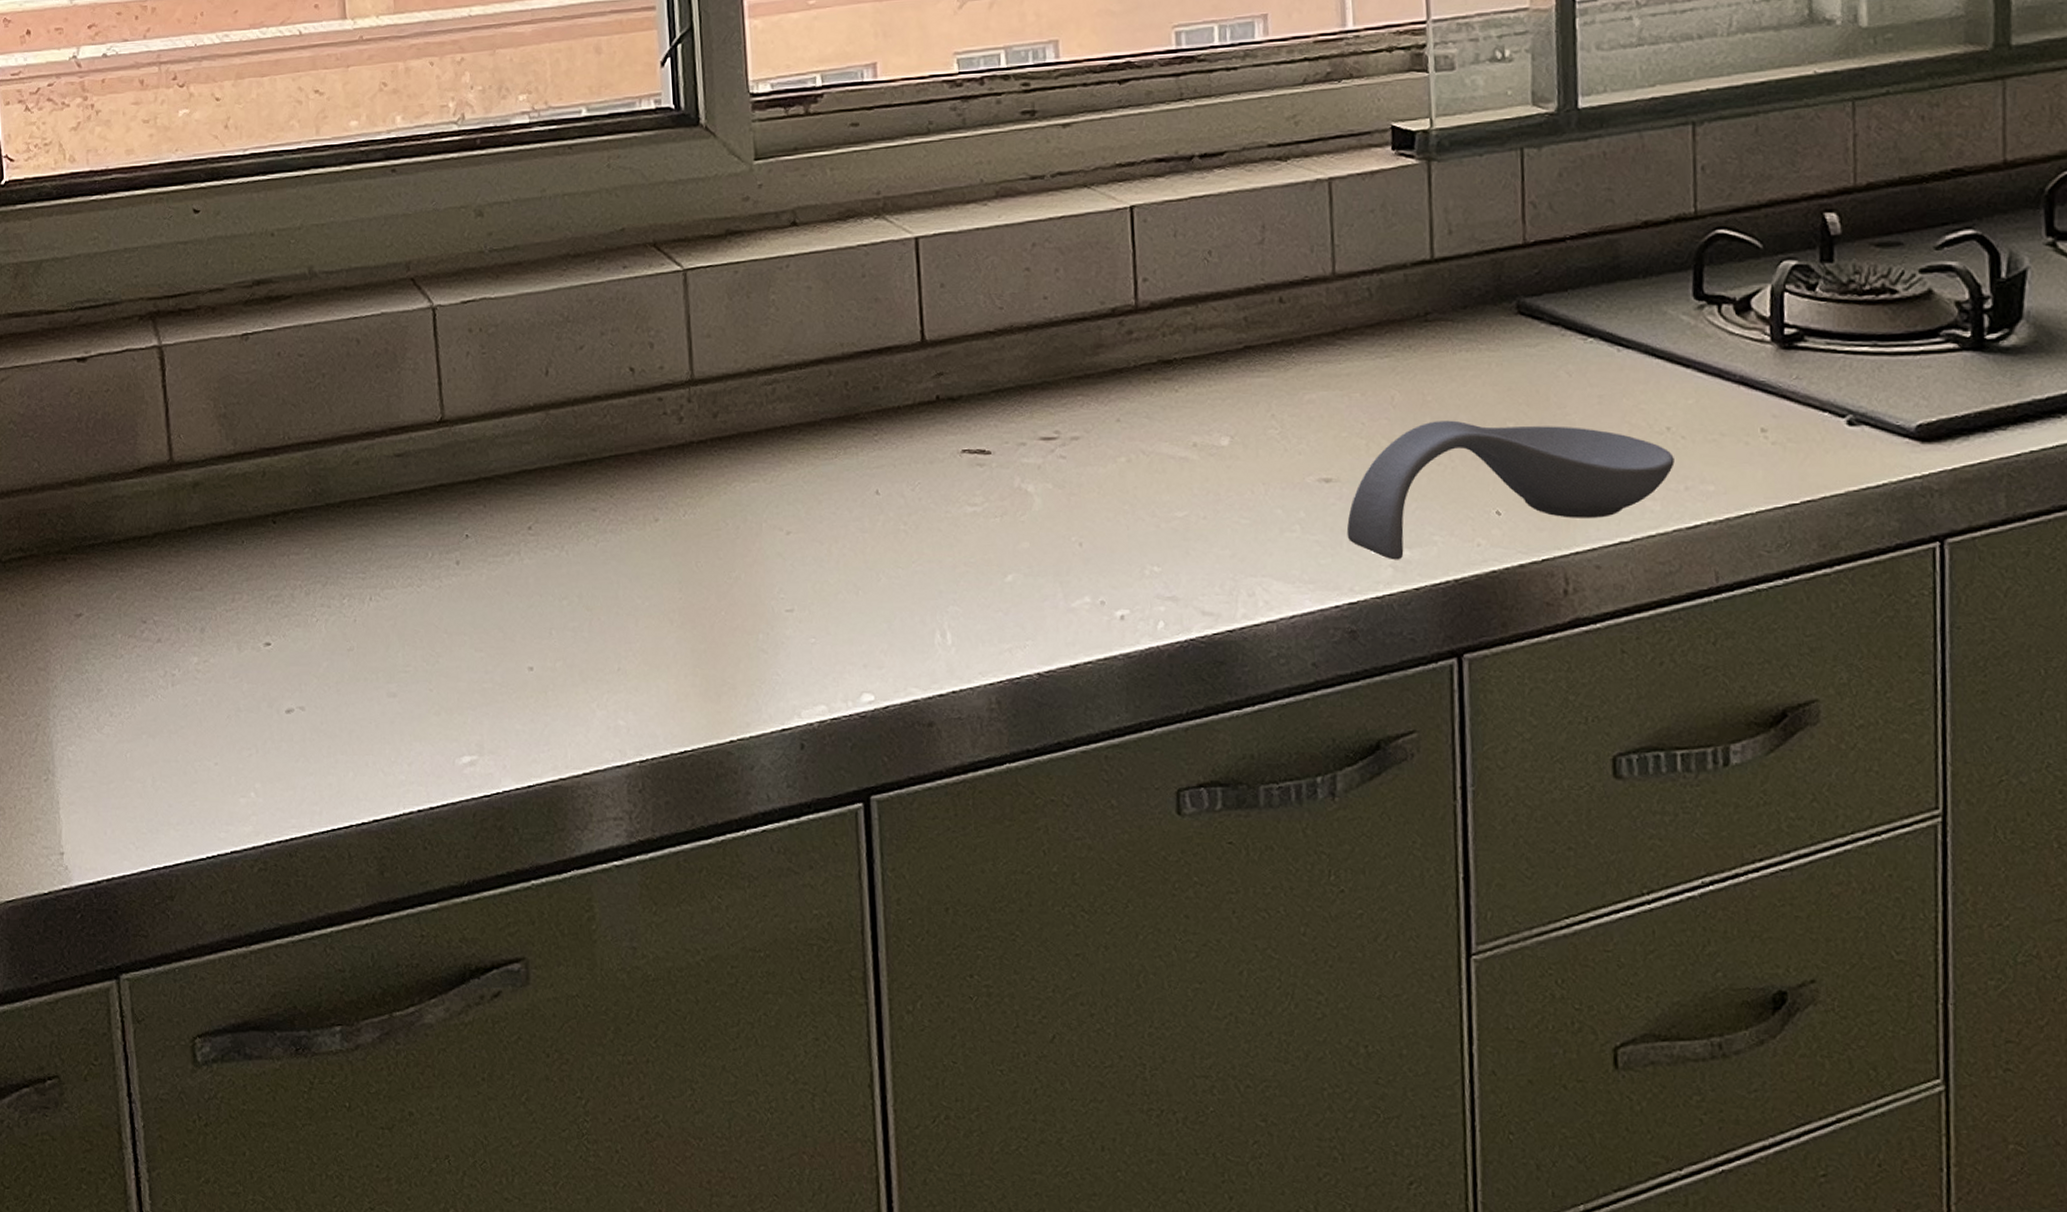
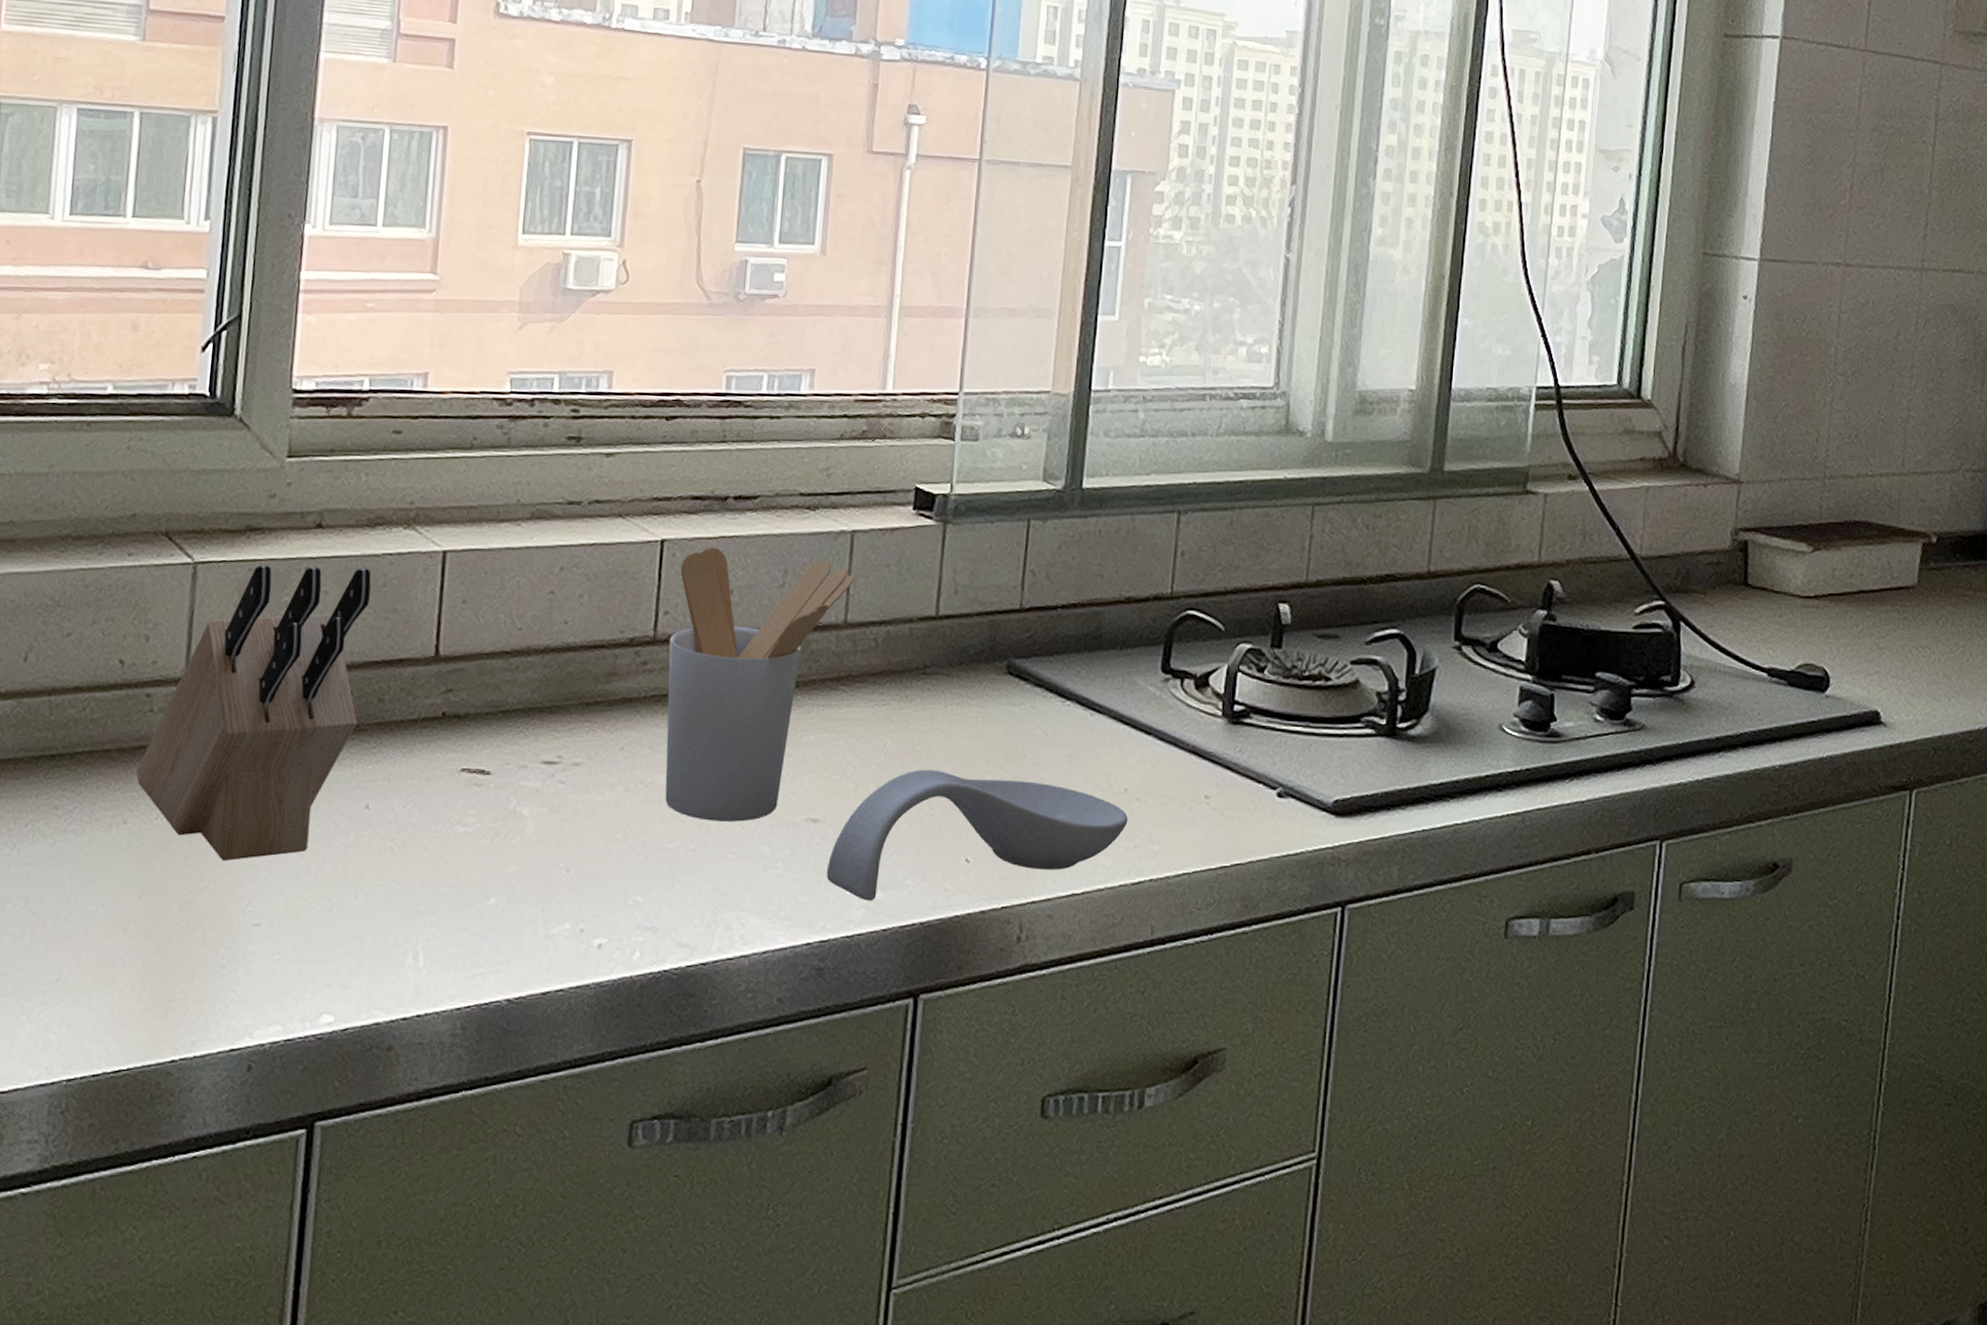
knife block: none [659,260,857,552] -> present [135,565,372,862]
utensil holder: none [1151,209,1339,487] -> present [665,548,855,822]

